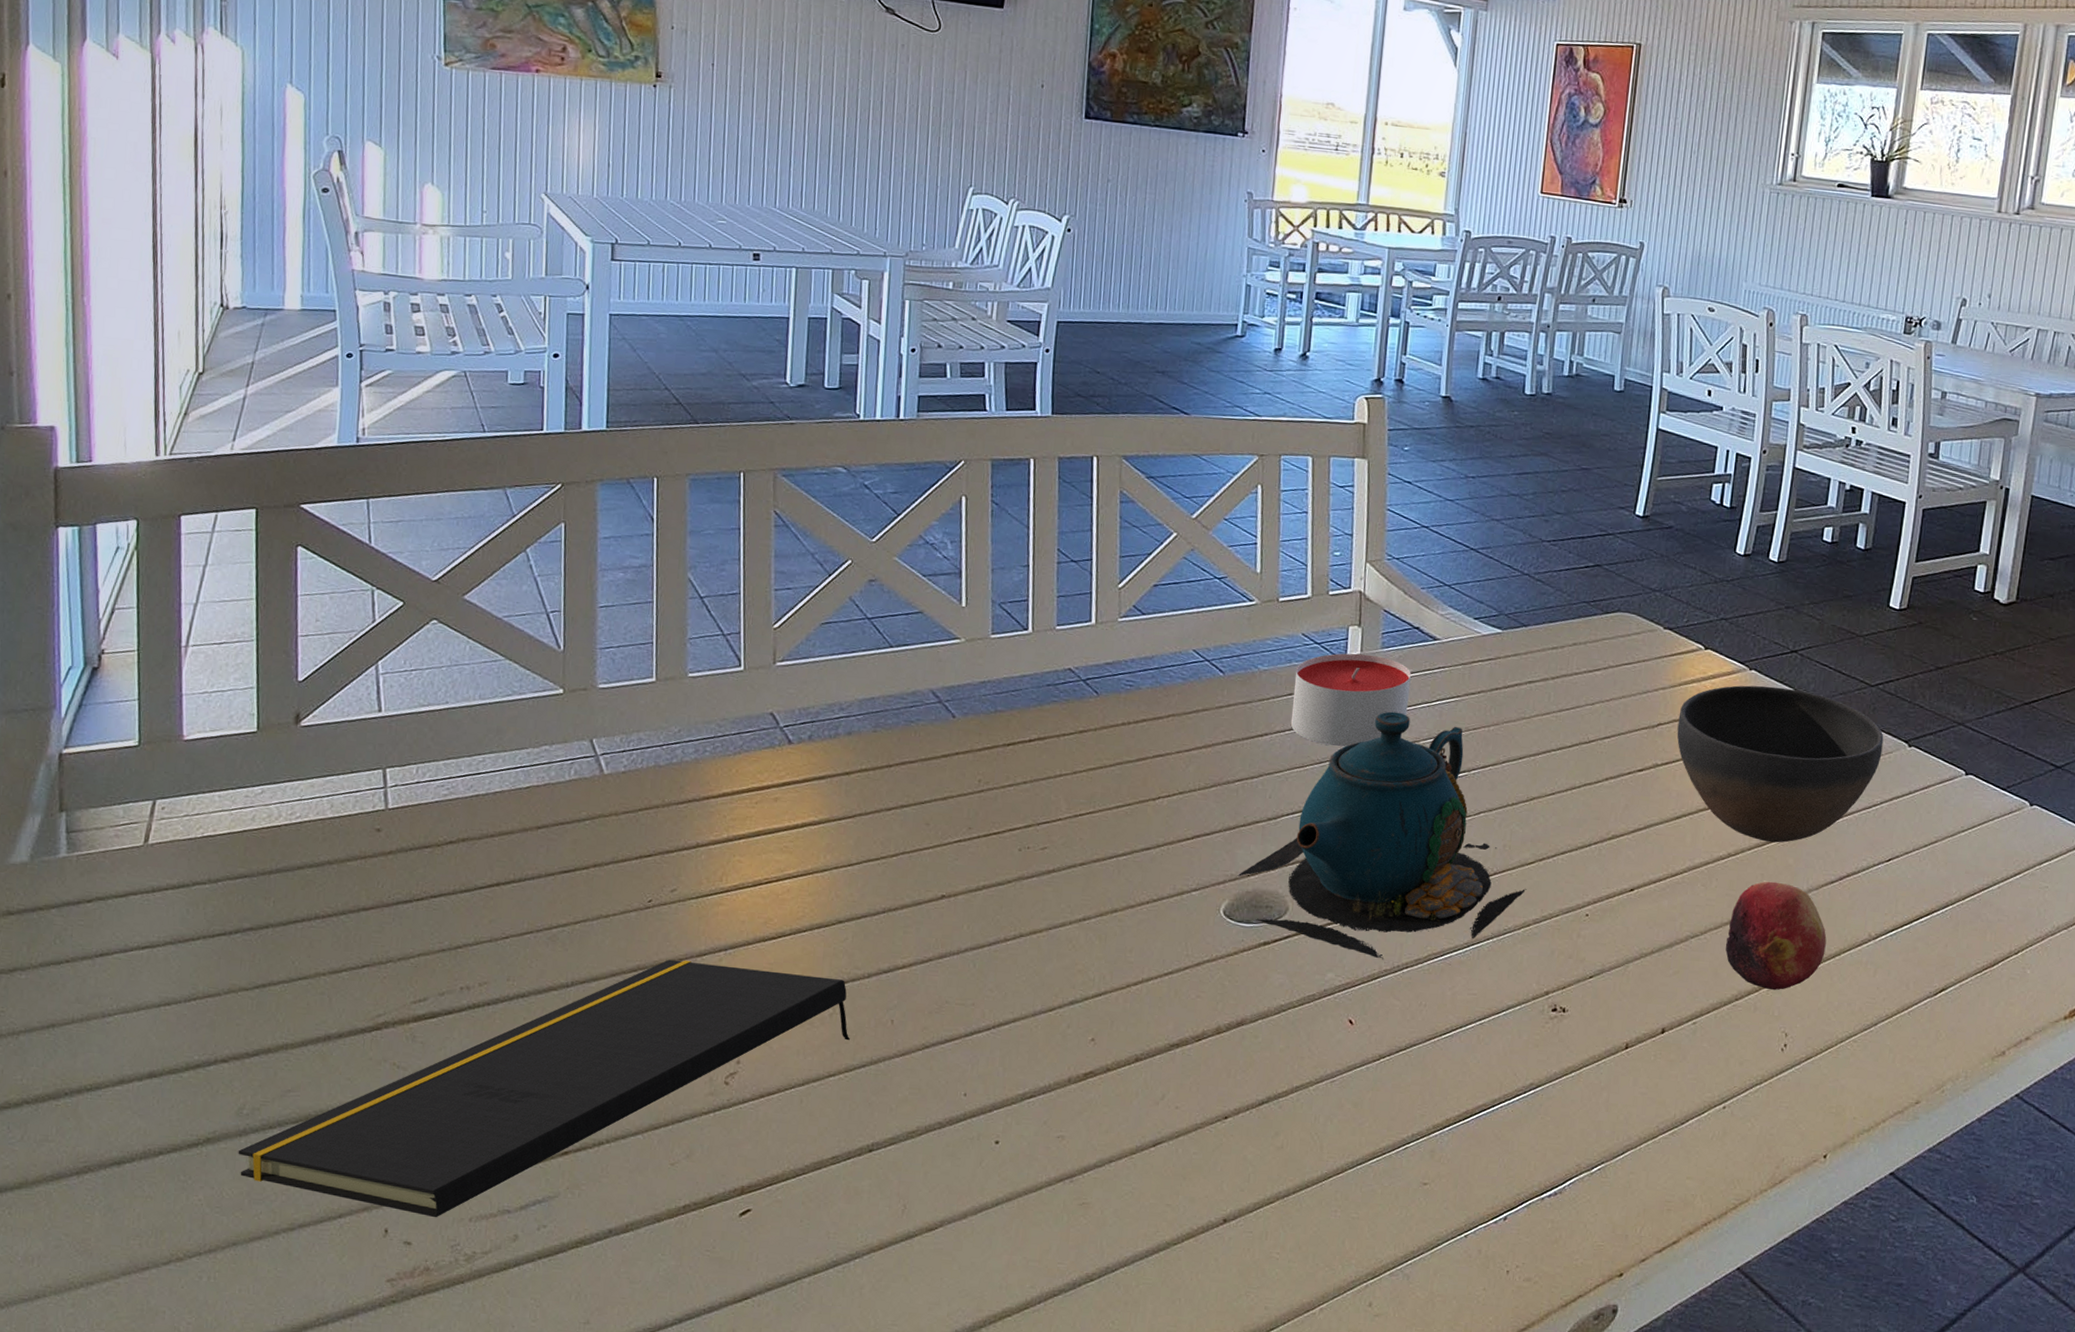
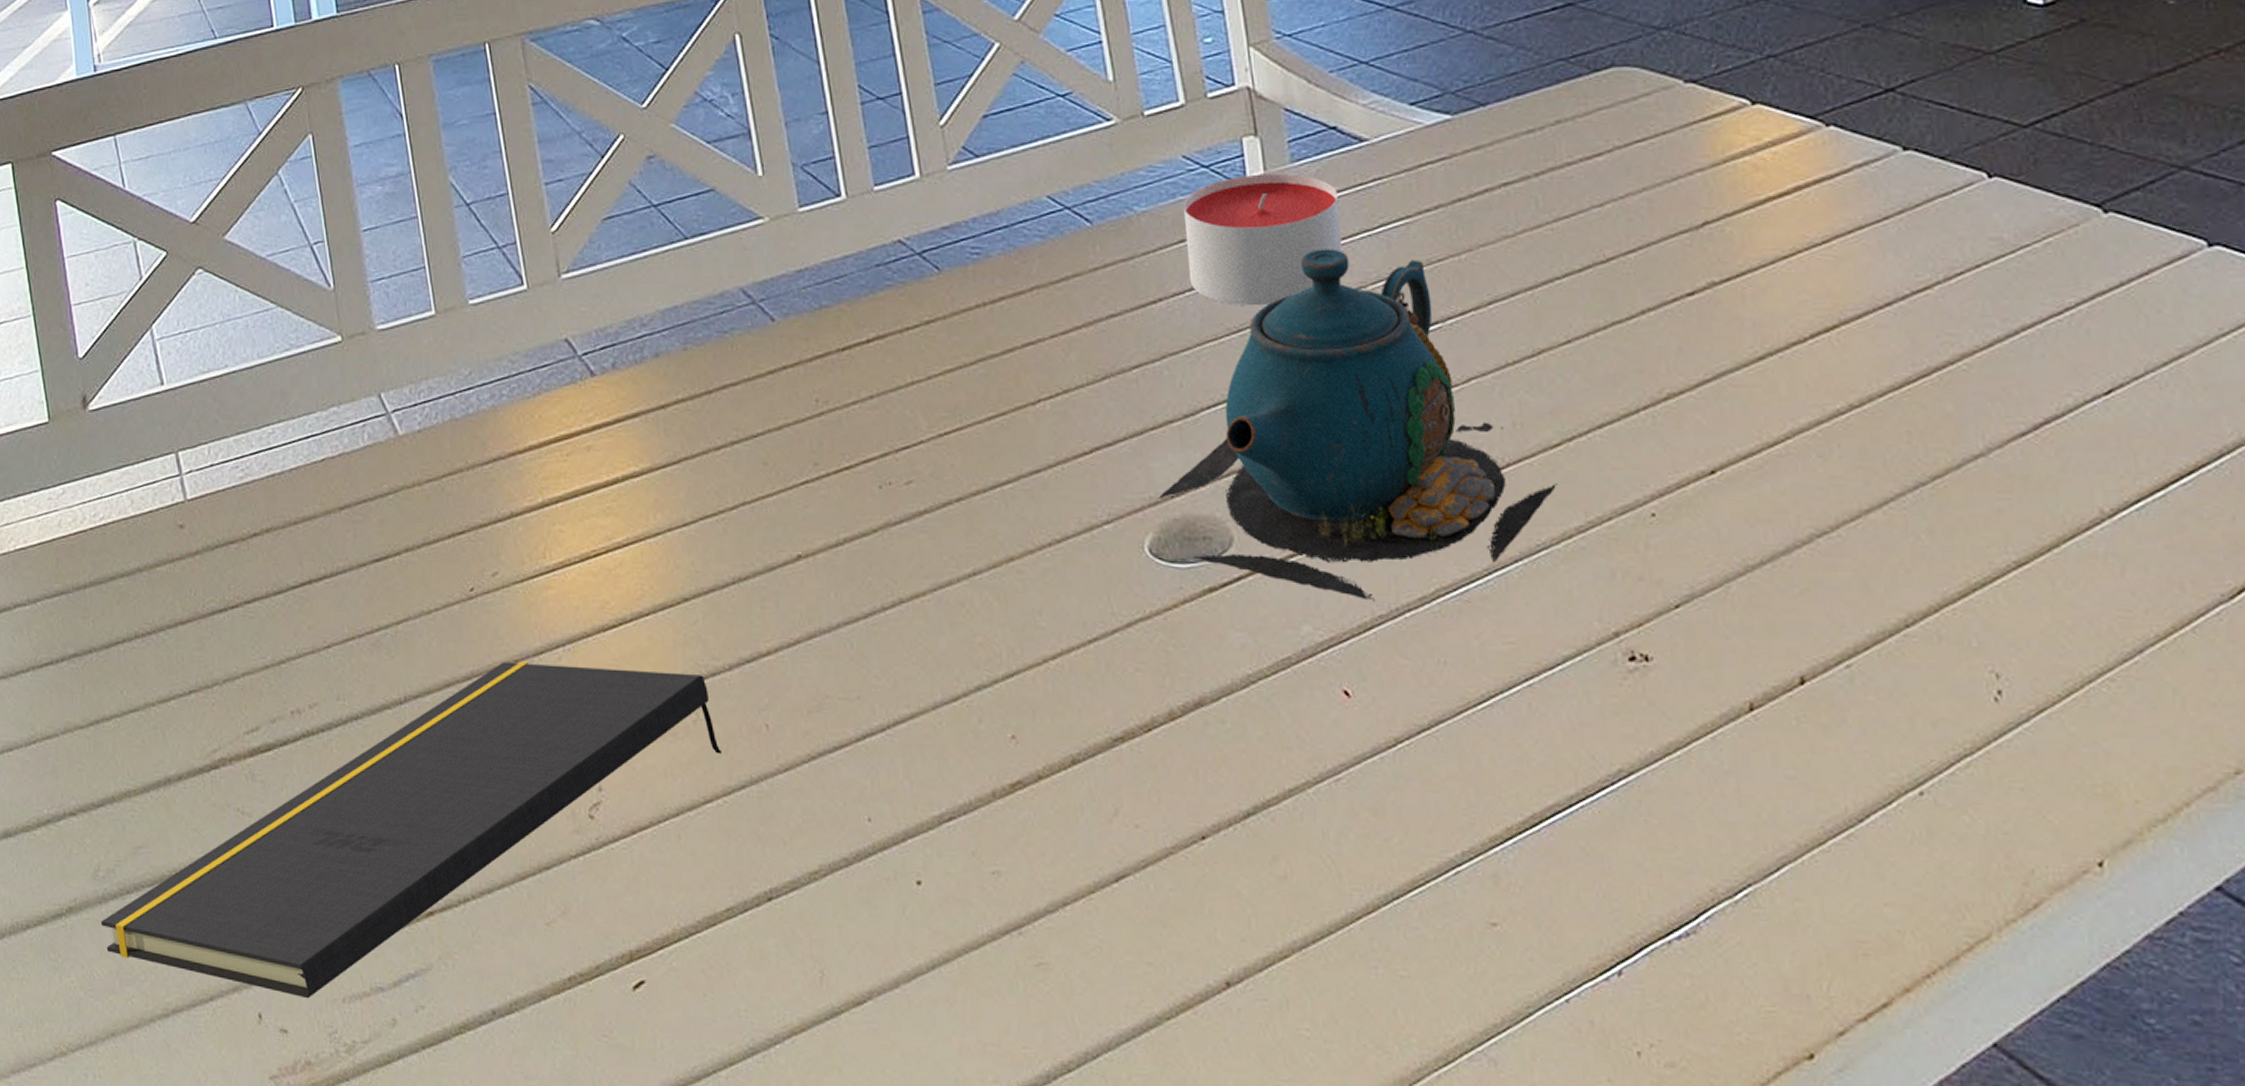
bowl: present [1676,685,1884,843] -> none [1731,146,2063,382]
fruit: present [1725,881,1827,991] -> none [1872,441,2034,609]

